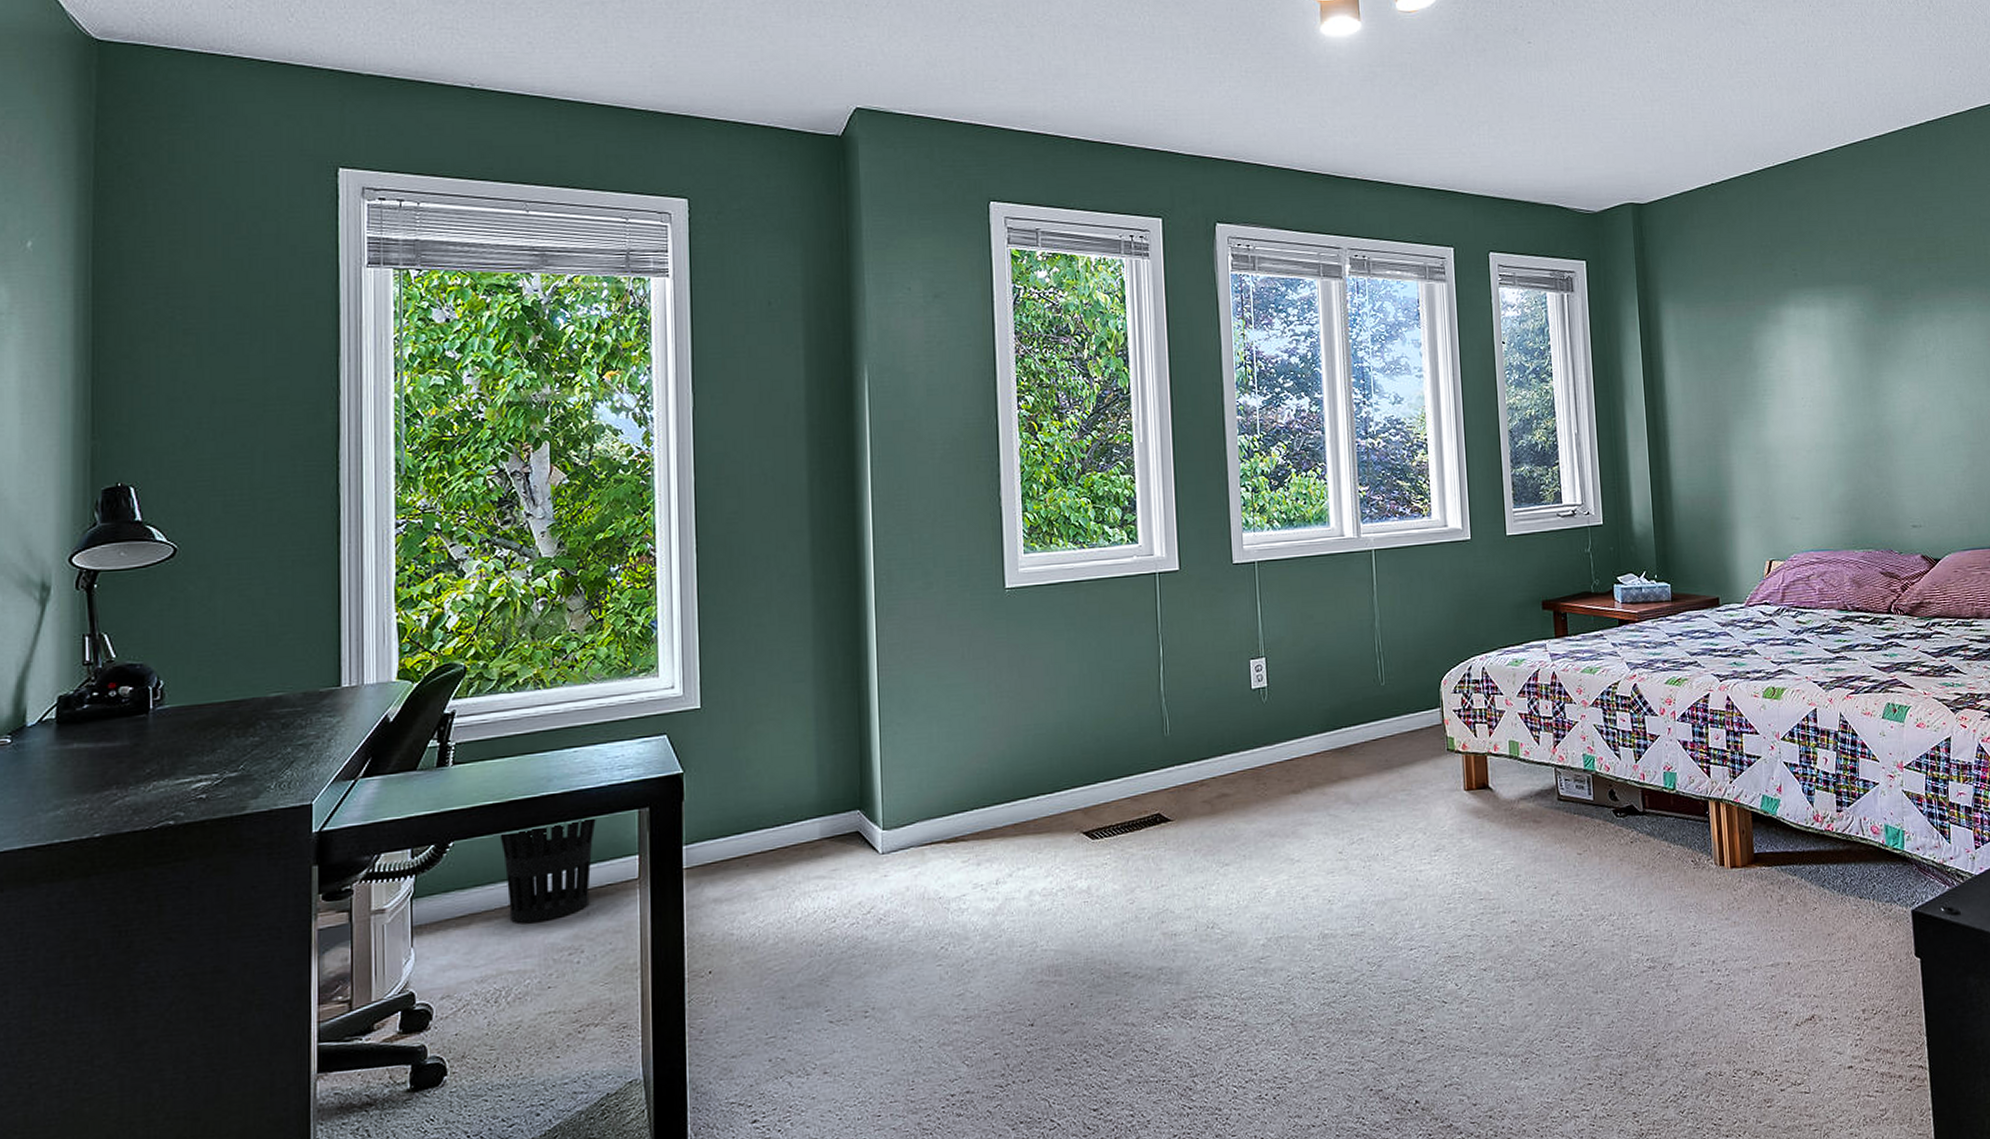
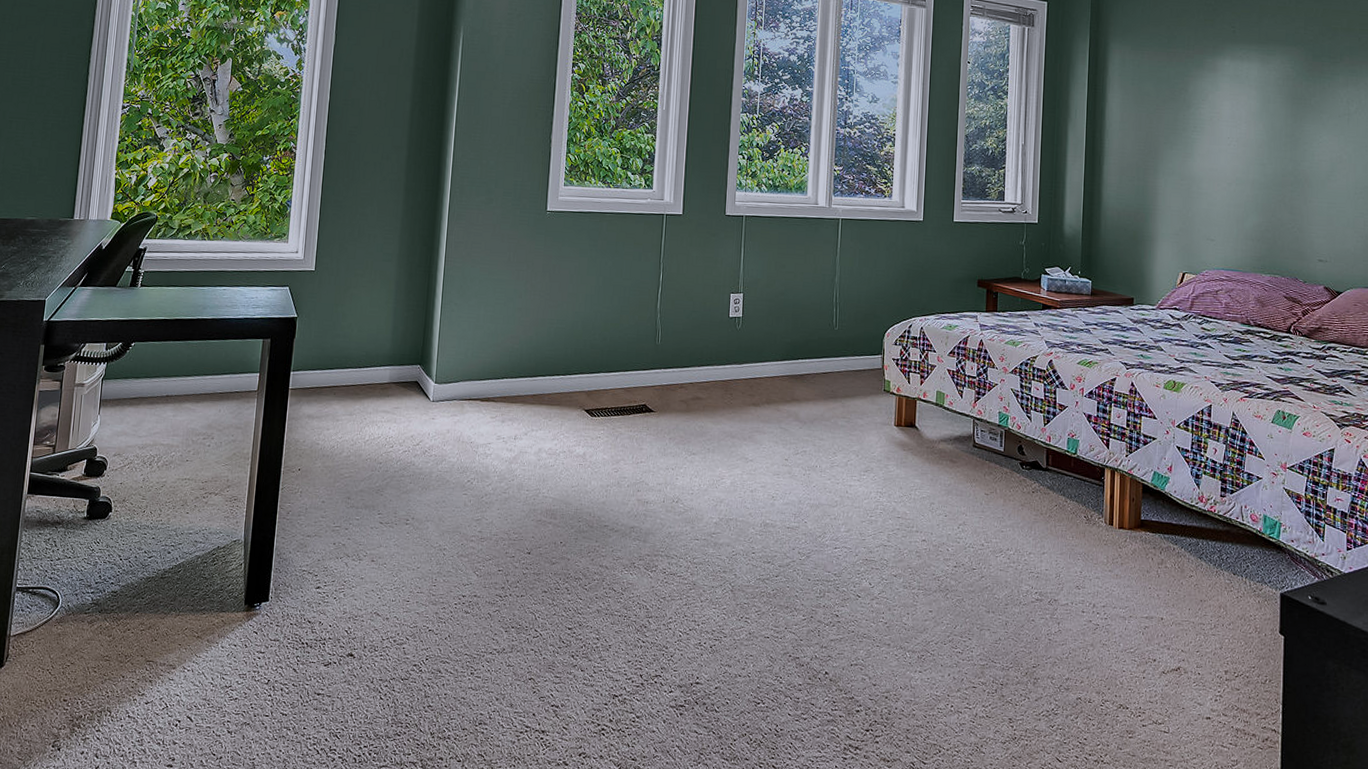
wastebasket: present [500,816,597,924] -> none [166,340,234,412]

